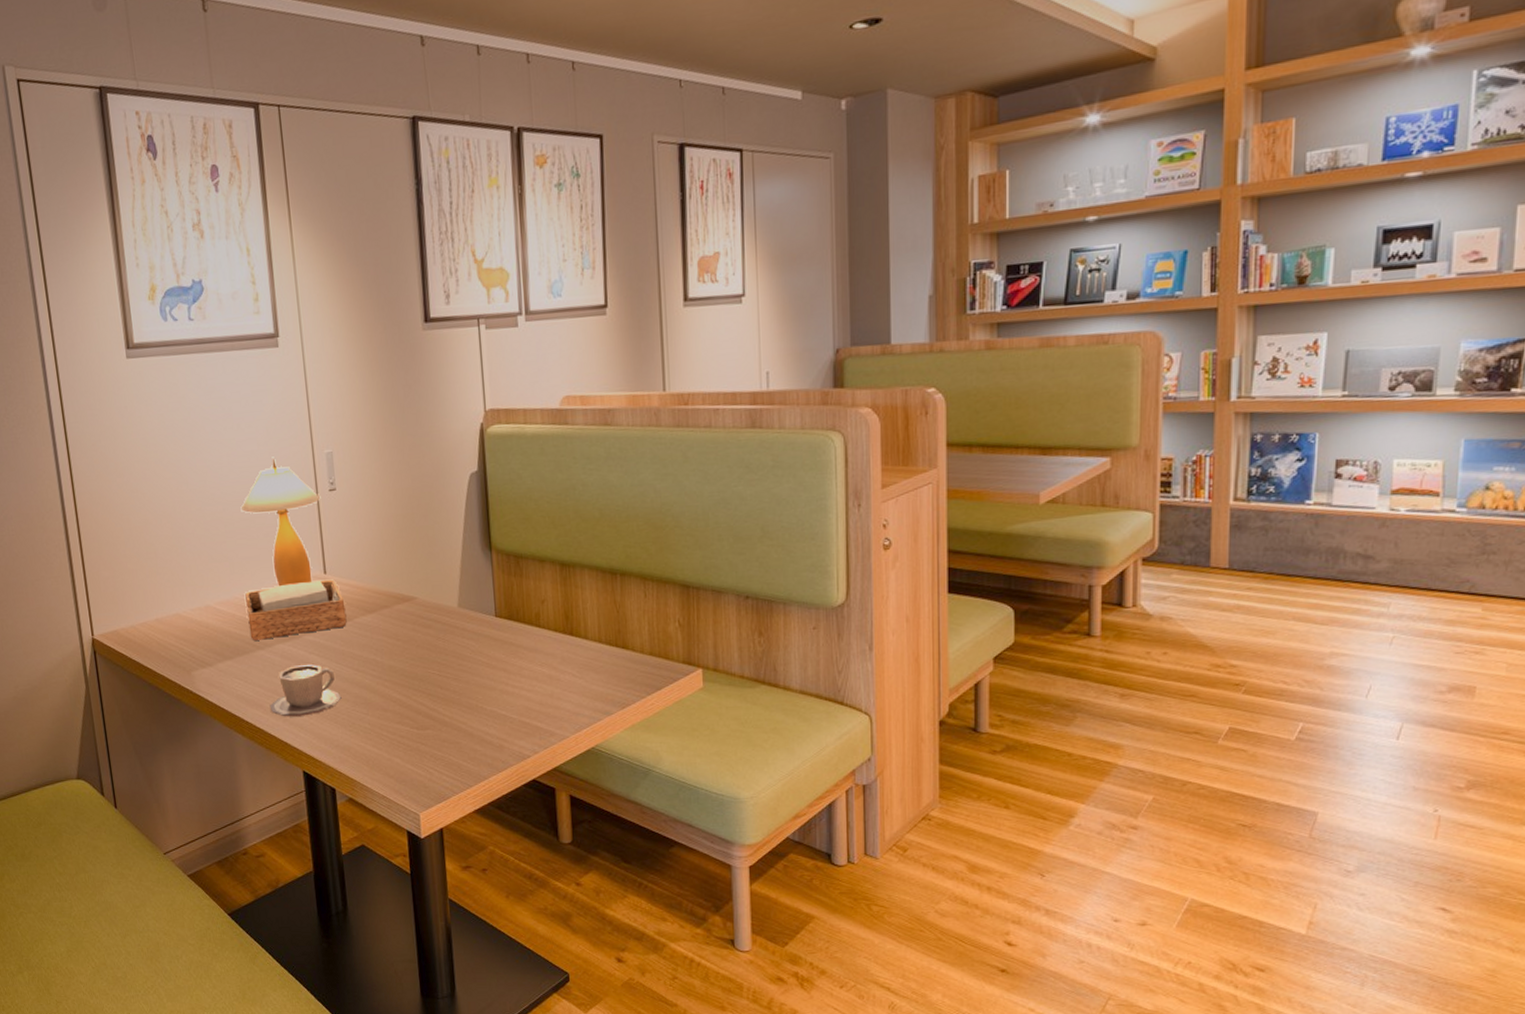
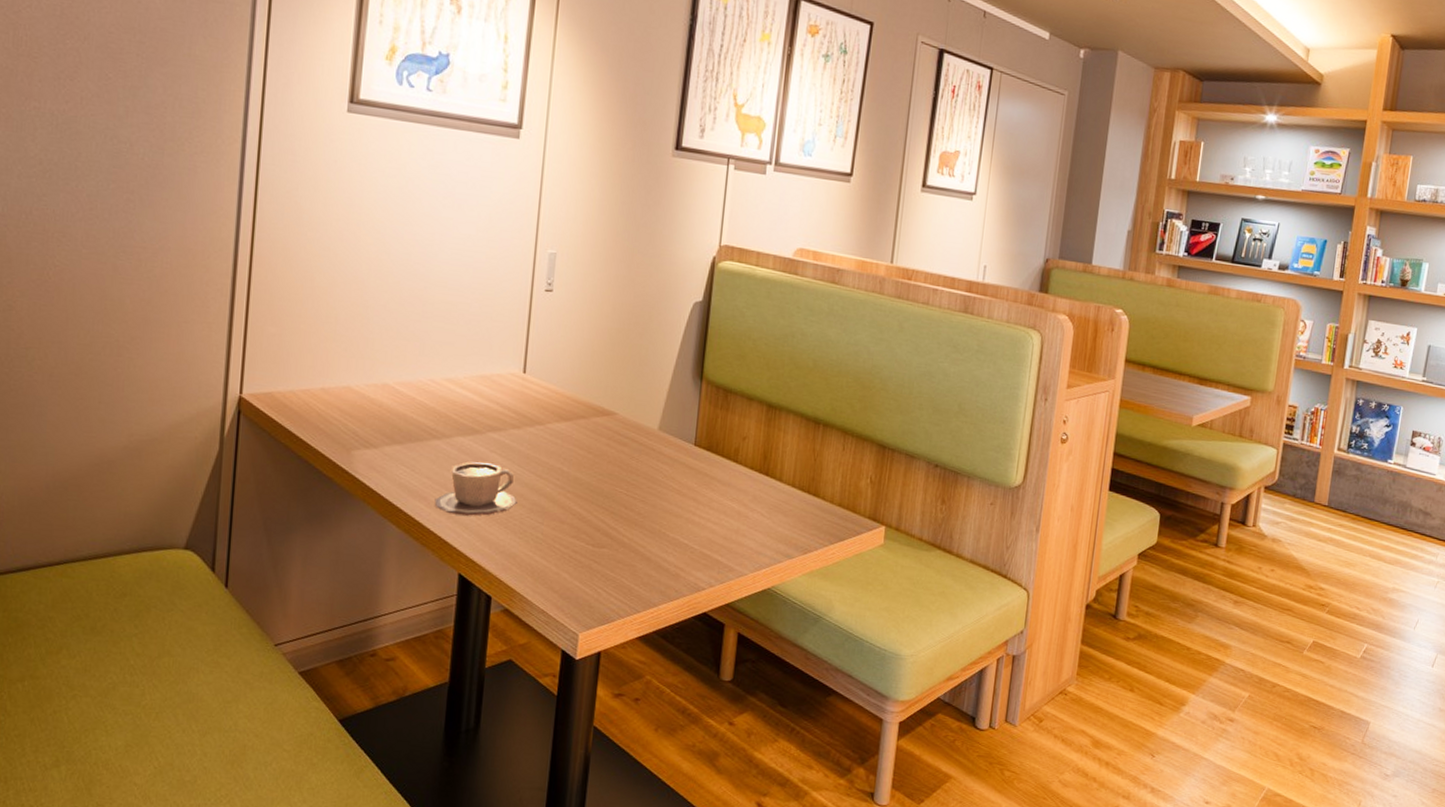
table lamp: present [240,458,320,587] -> none [444,246,534,380]
napkin holder: present [245,579,347,641] -> none [428,376,540,431]

